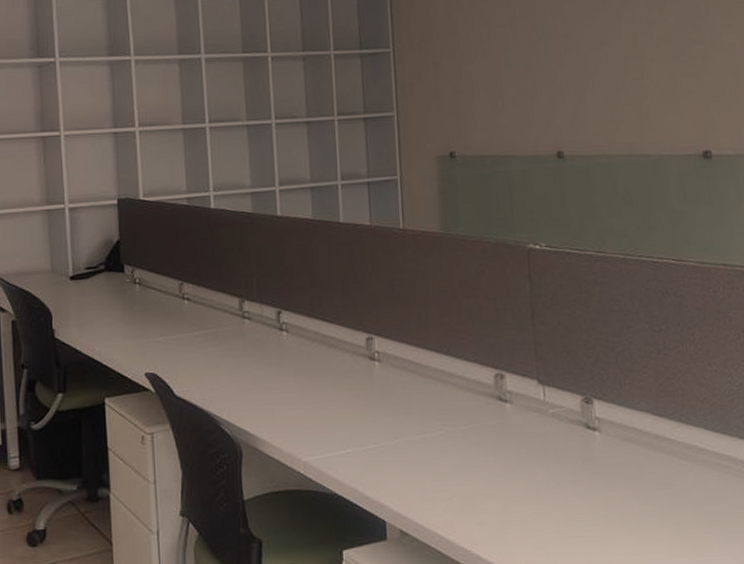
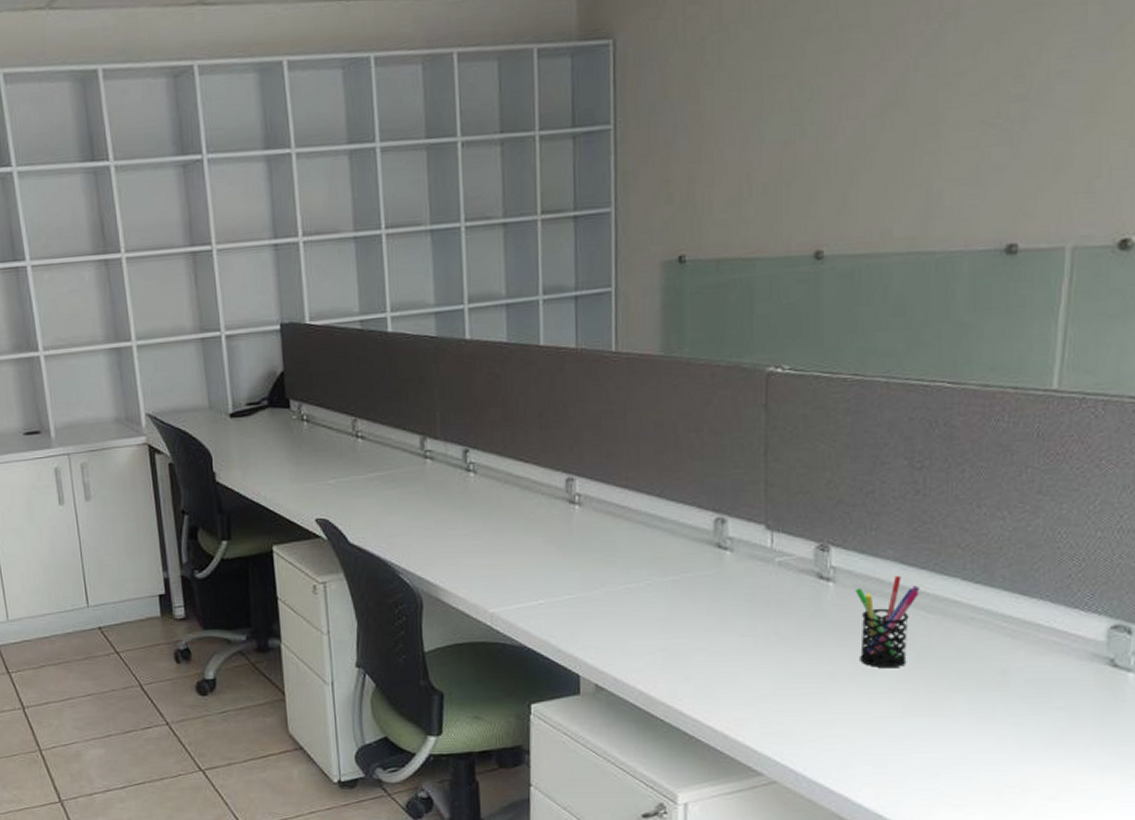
pen holder: none [618,425,672,510] -> present [856,575,920,667]

